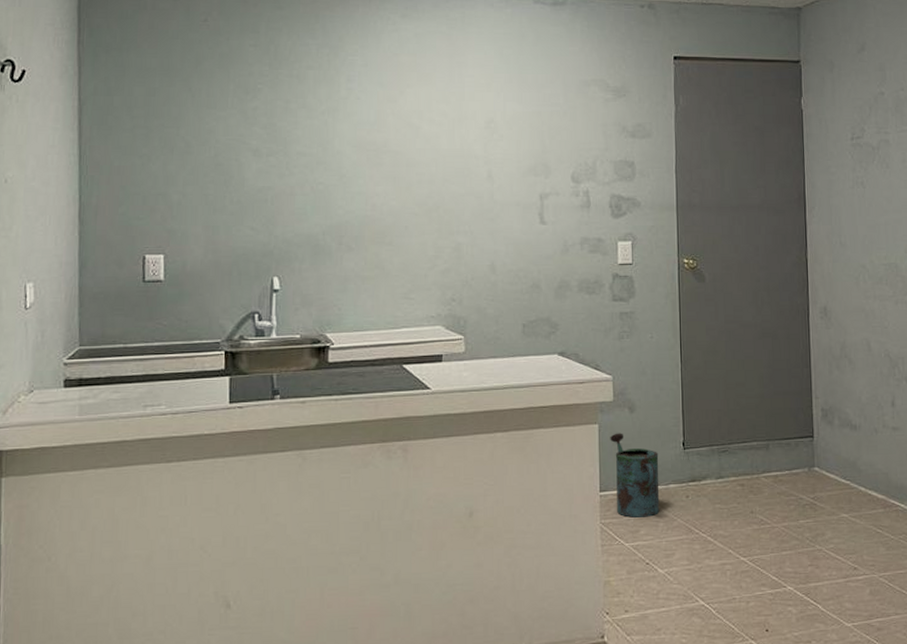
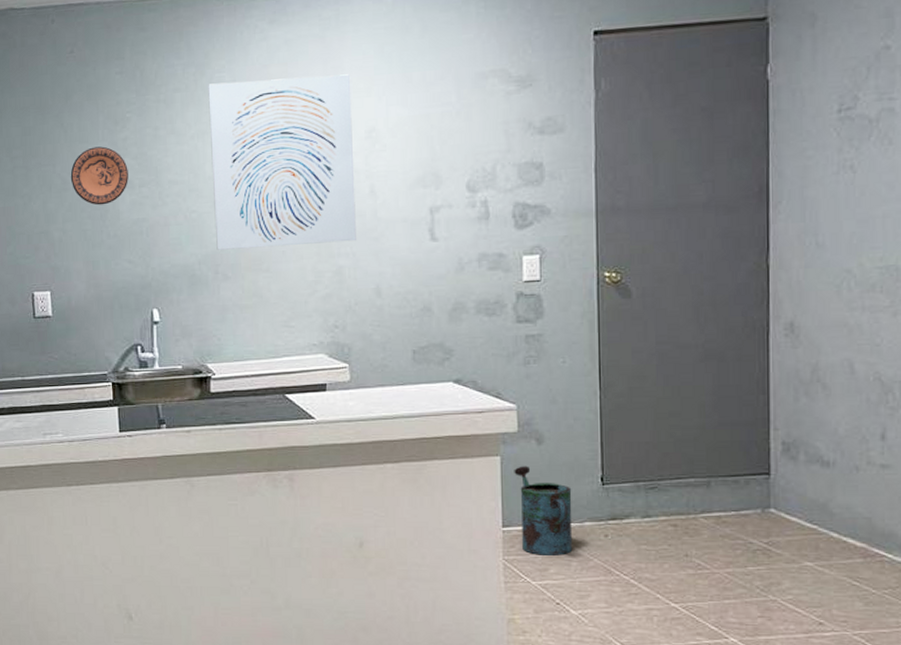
decorative plate: none [195,114,256,171] -> present [70,146,128,206]
wall art: none [340,65,474,222] -> present [208,74,356,250]

